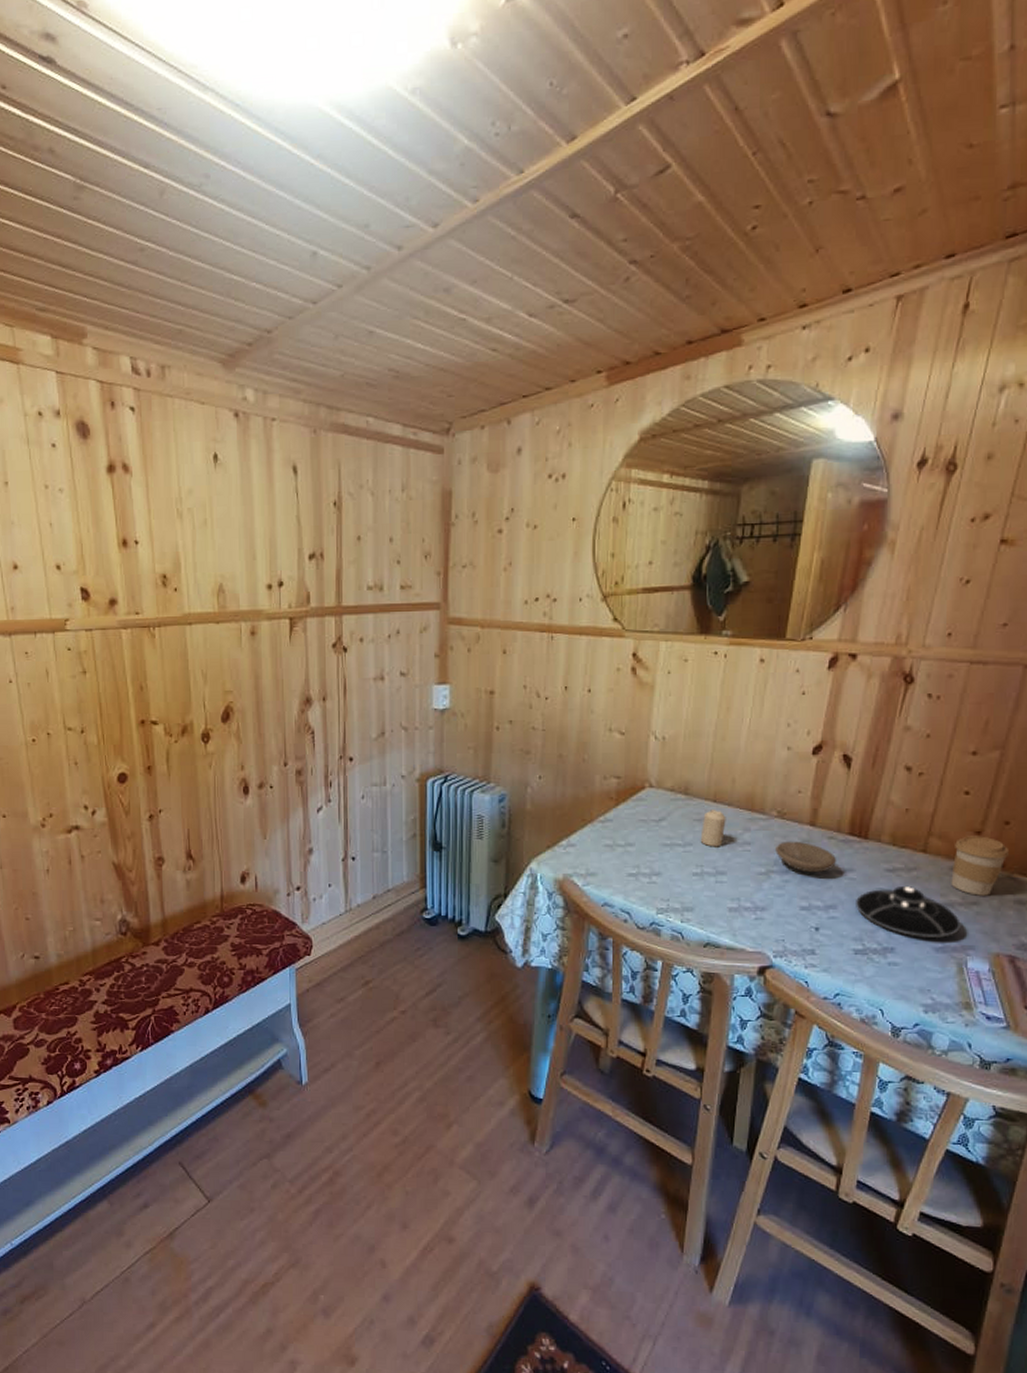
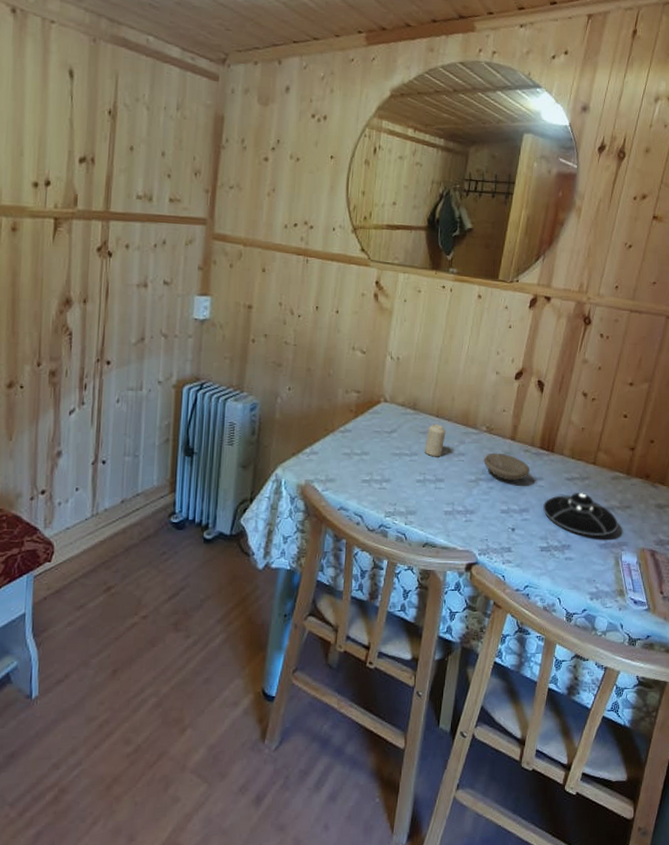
coffee cup: present [951,836,1010,896] -> none [612,451,653,501]

